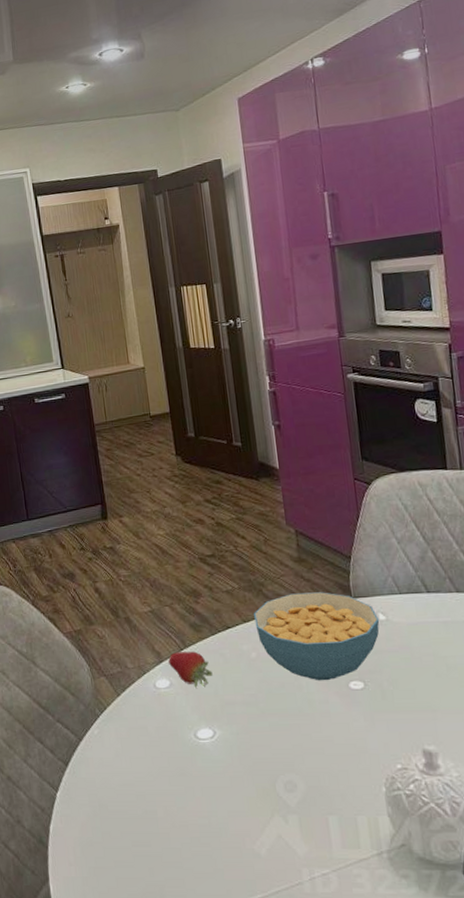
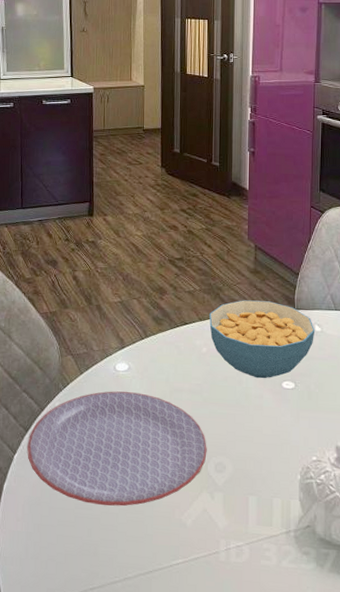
plate: none [69,710,273,841] -> present [27,391,207,506]
fruit: present [168,651,213,688] -> none [130,340,167,374]

